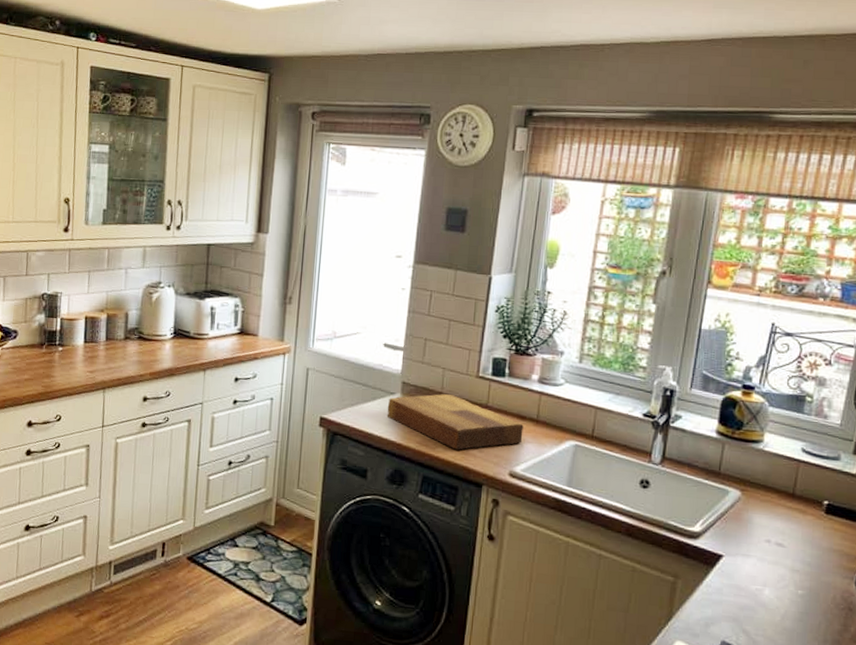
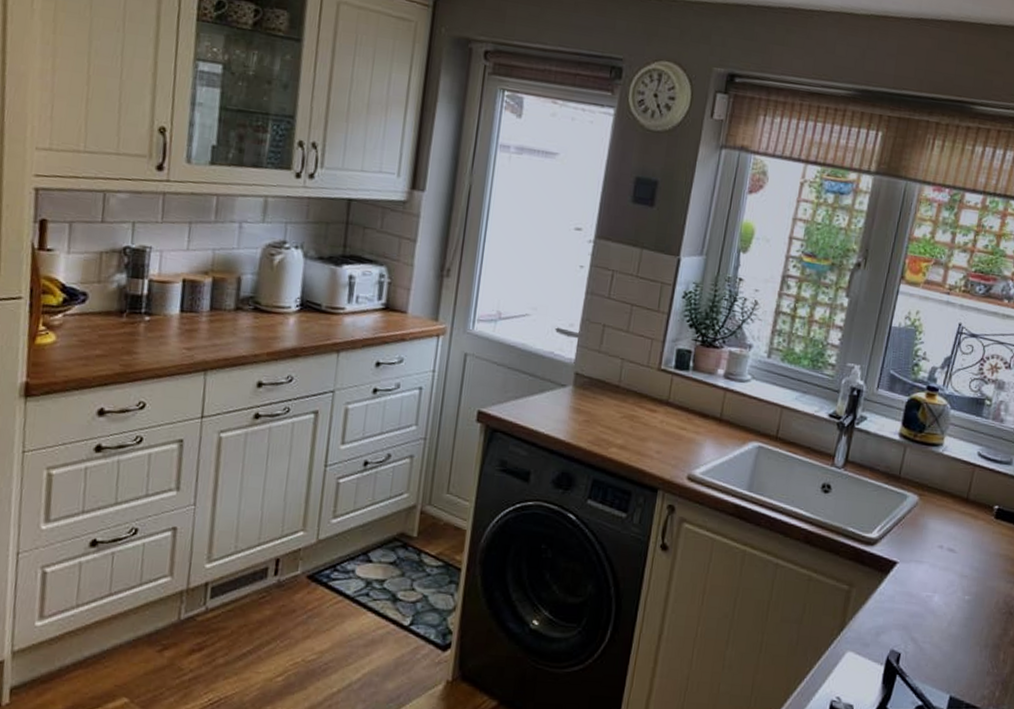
cutting board: present [386,394,524,450] -> none [555,387,706,451]

